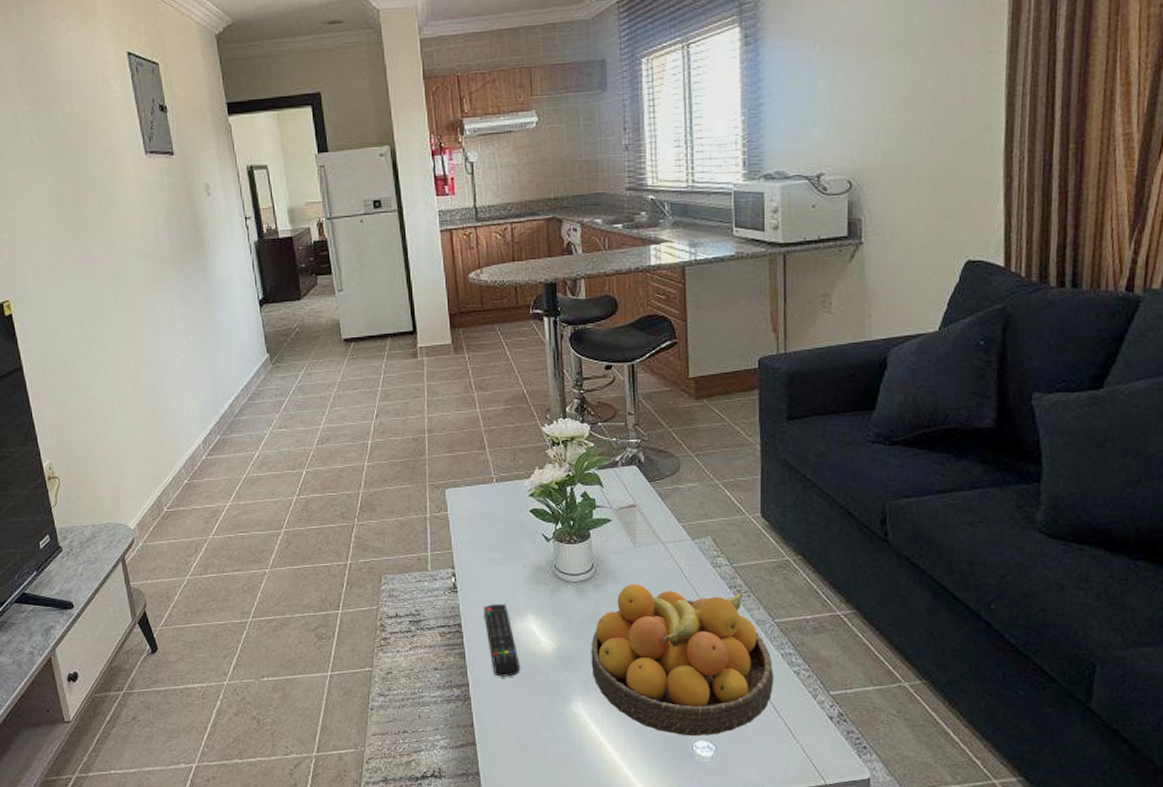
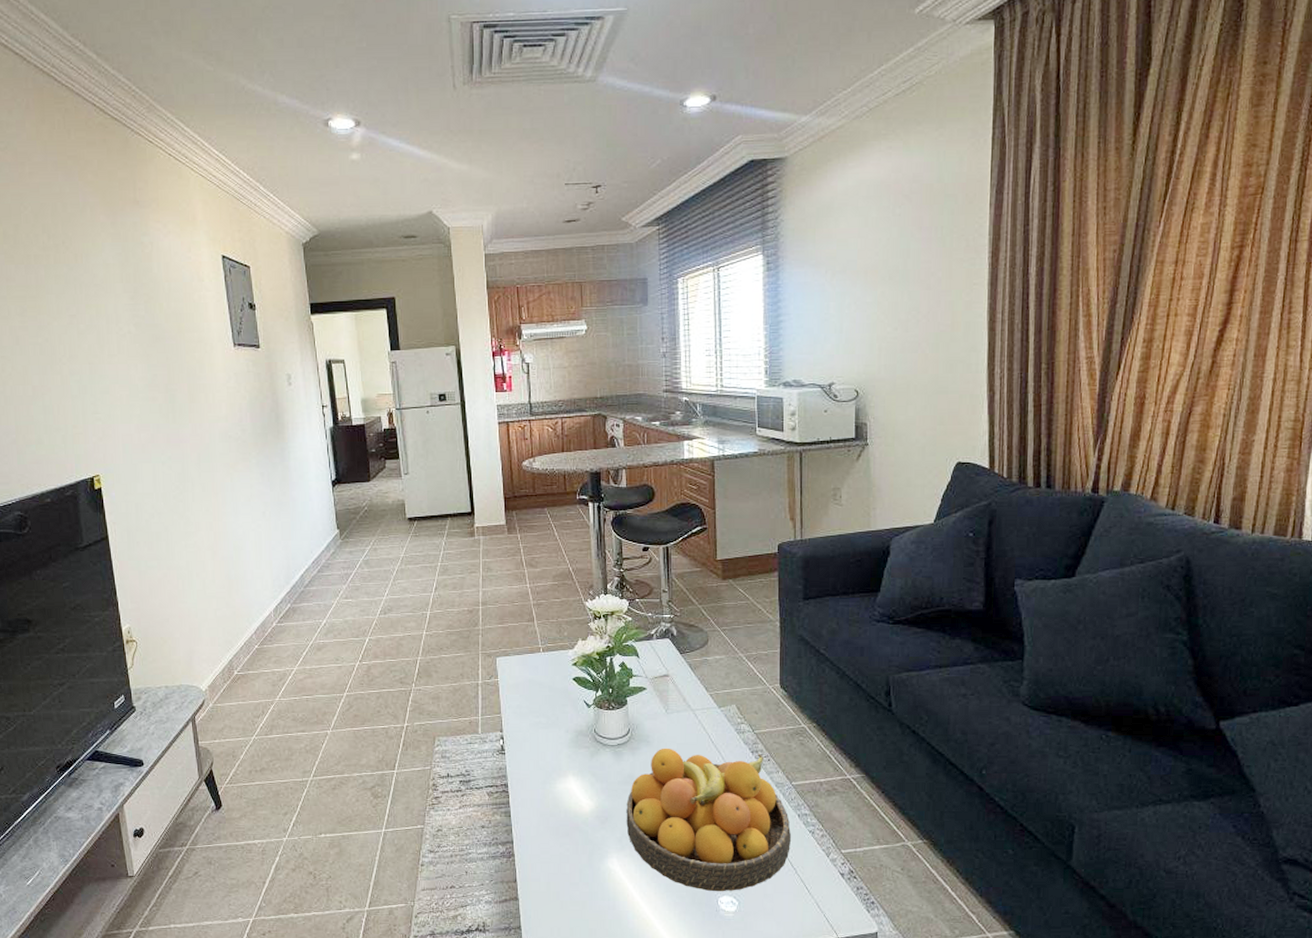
remote control: present [483,604,521,677] -> none [528,766,562,835]

